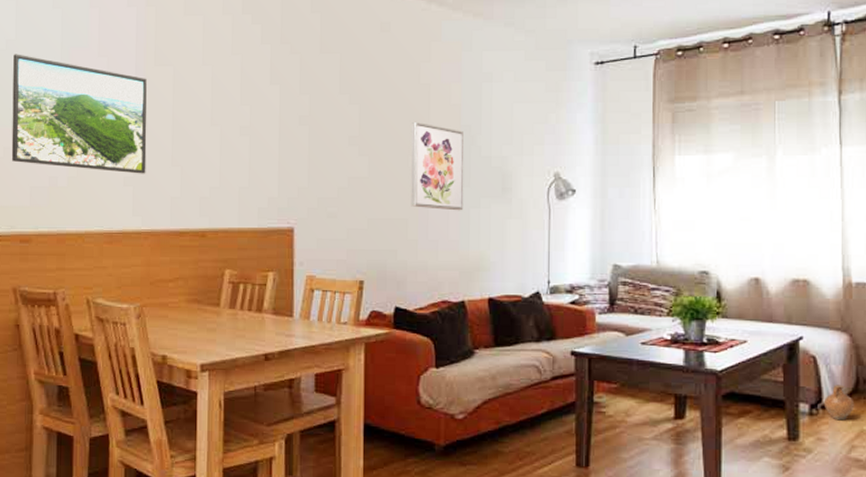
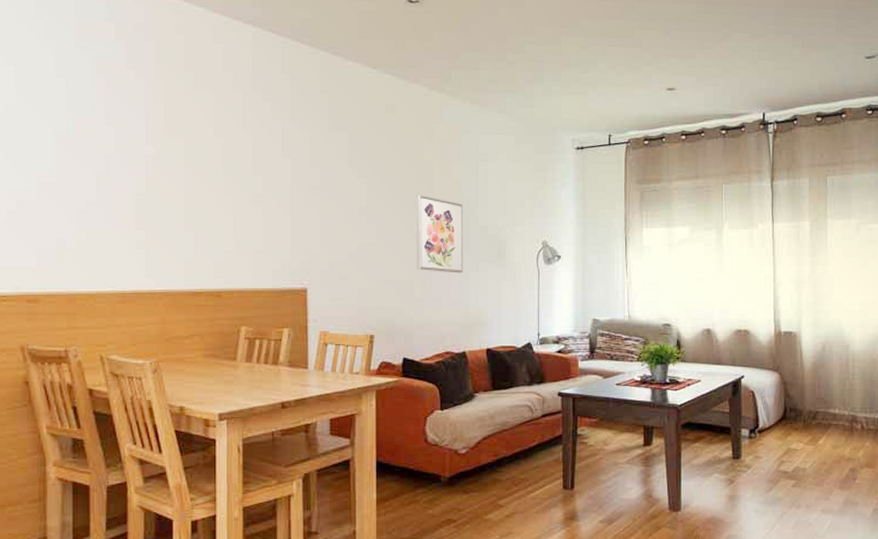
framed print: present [11,54,147,174] -> none [14,119,159,238]
ceramic jug: present [824,384,855,421] -> none [761,413,783,442]

